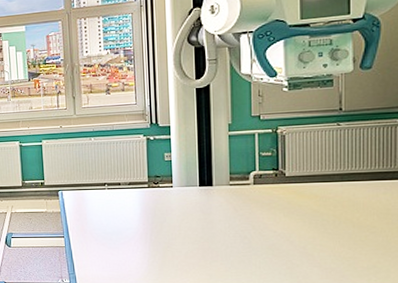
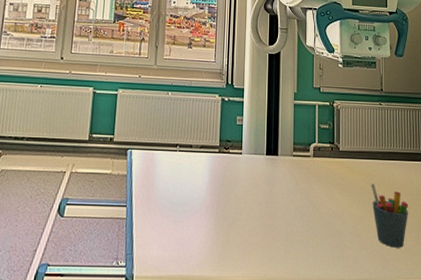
pen holder: none [325,205,374,265] -> present [371,183,409,248]

